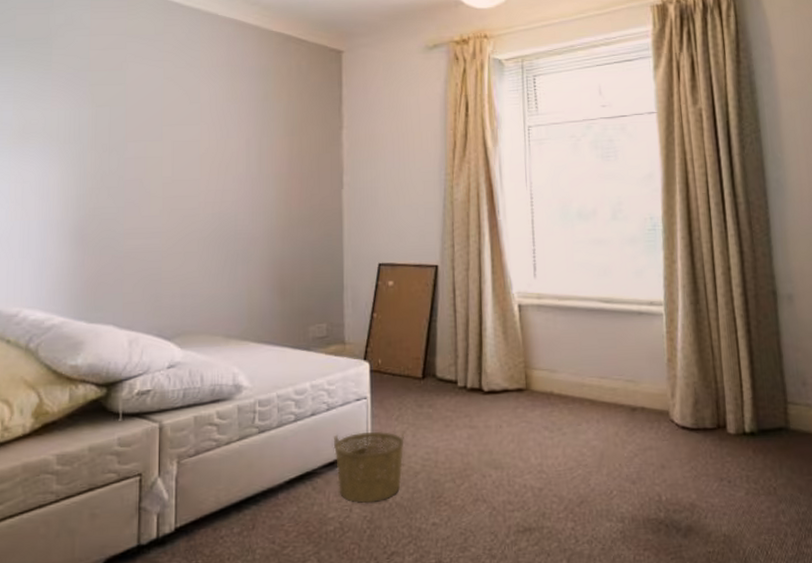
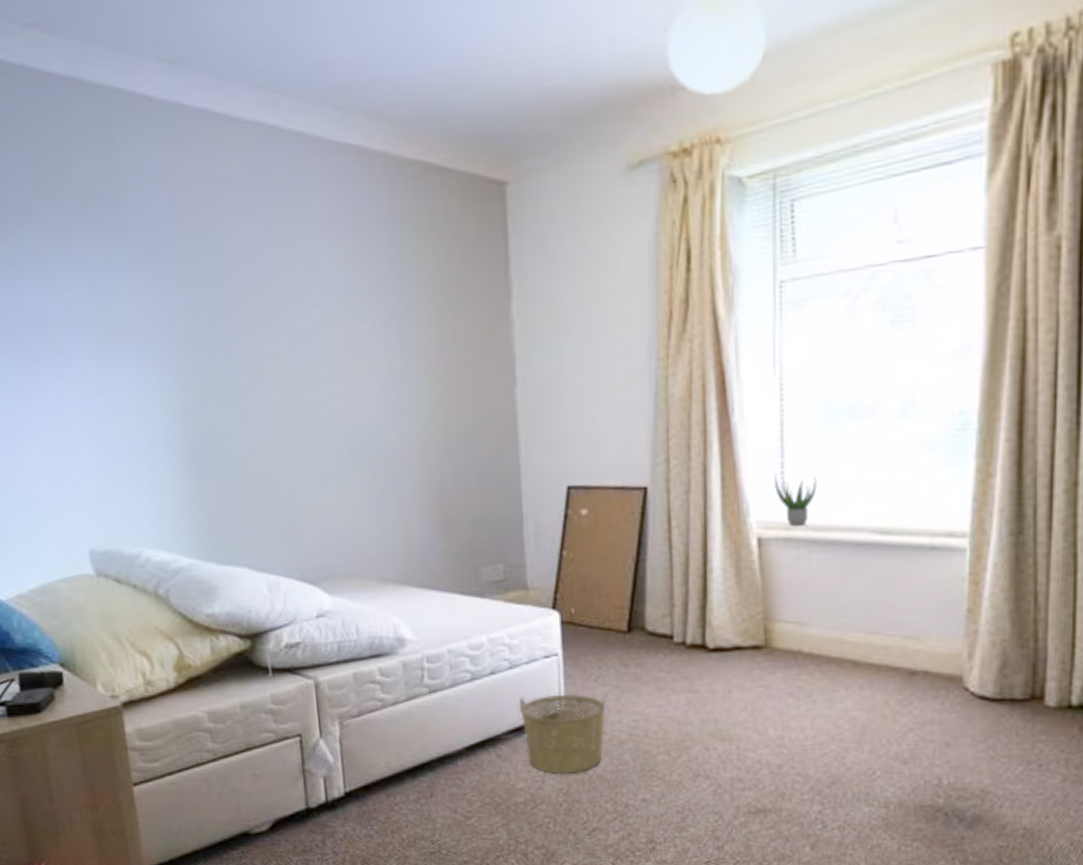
potted plant: none [529,258,559,297] -> present [775,474,817,528]

